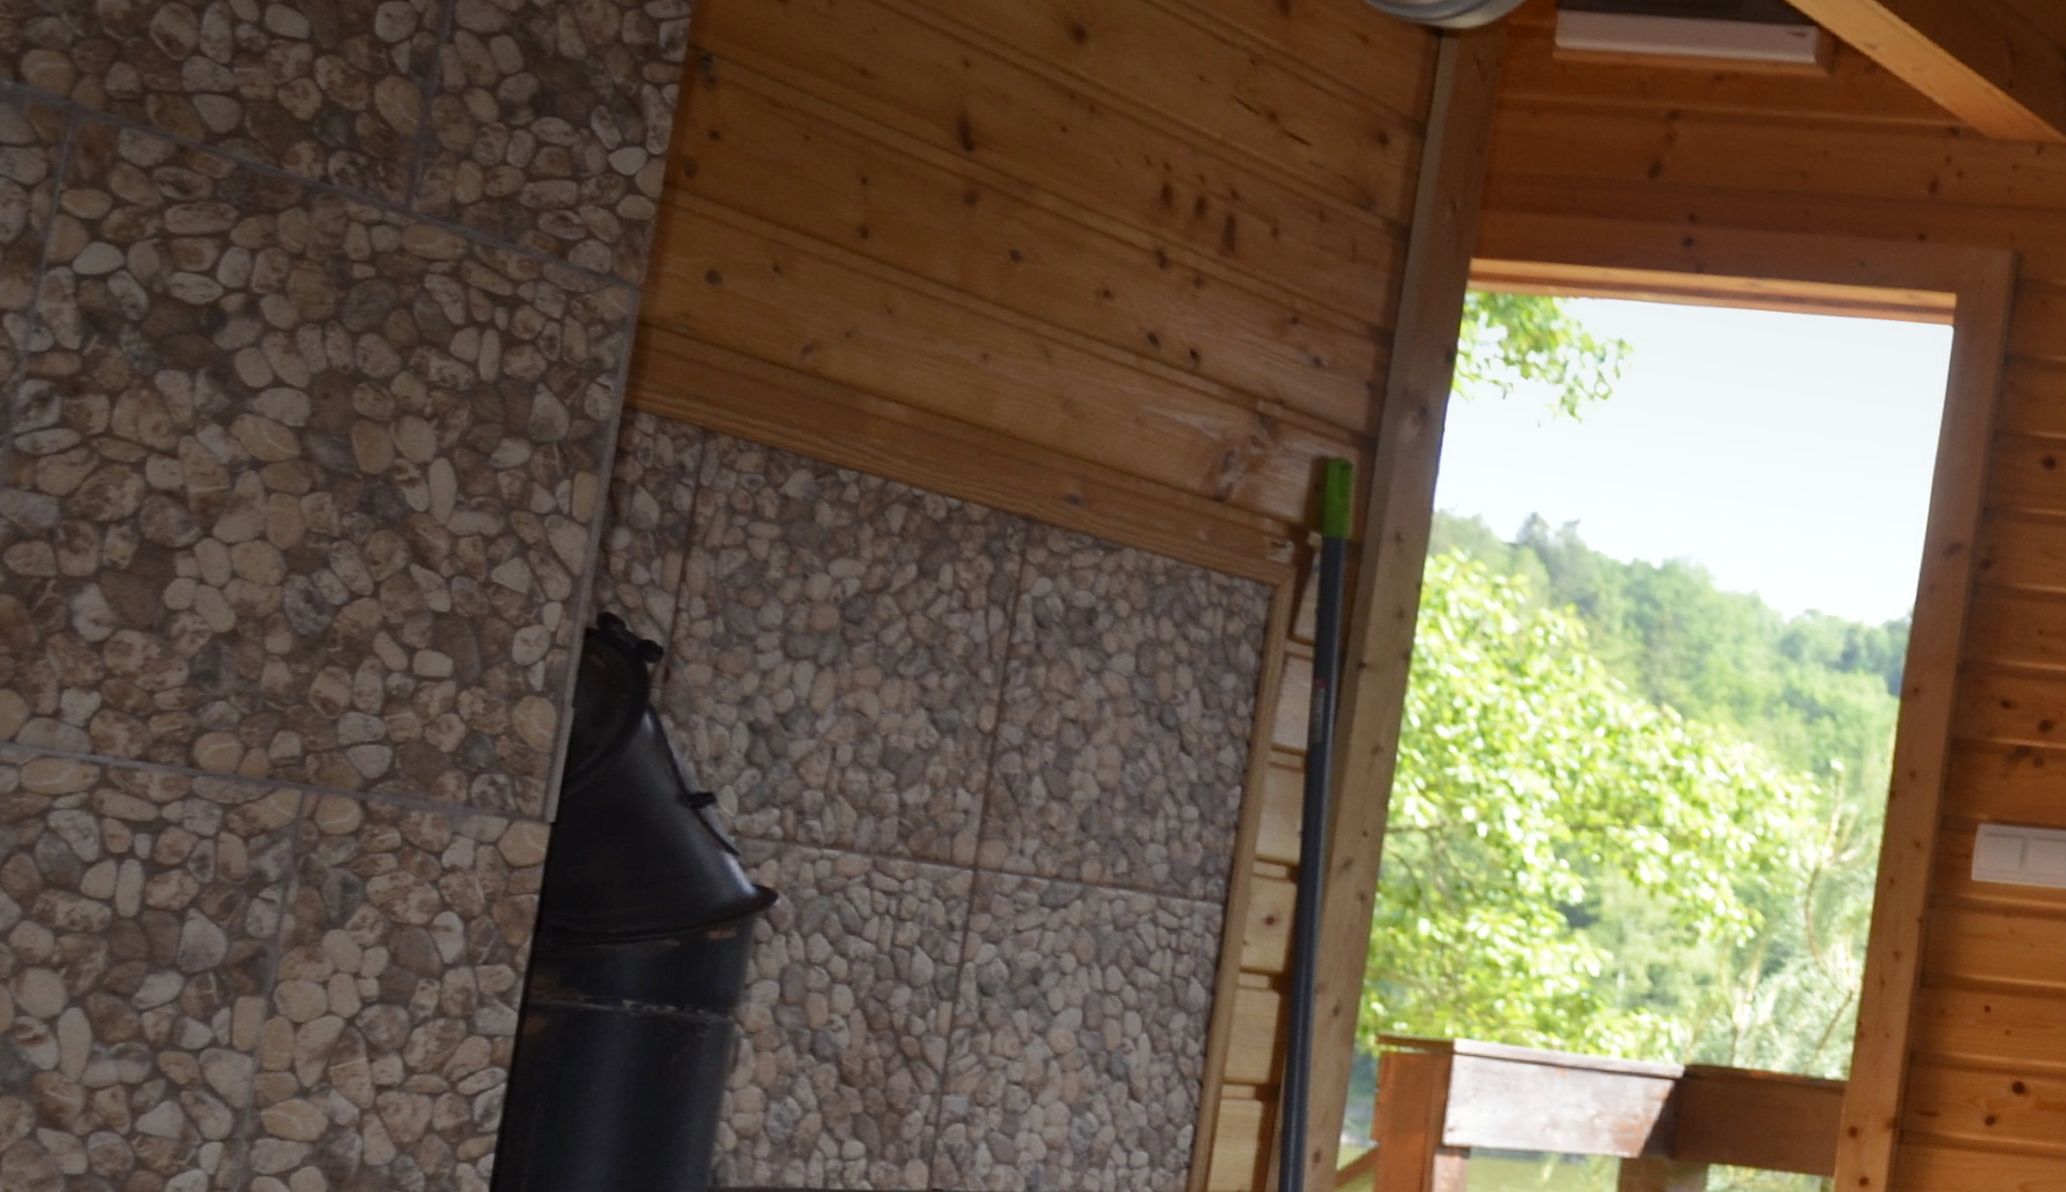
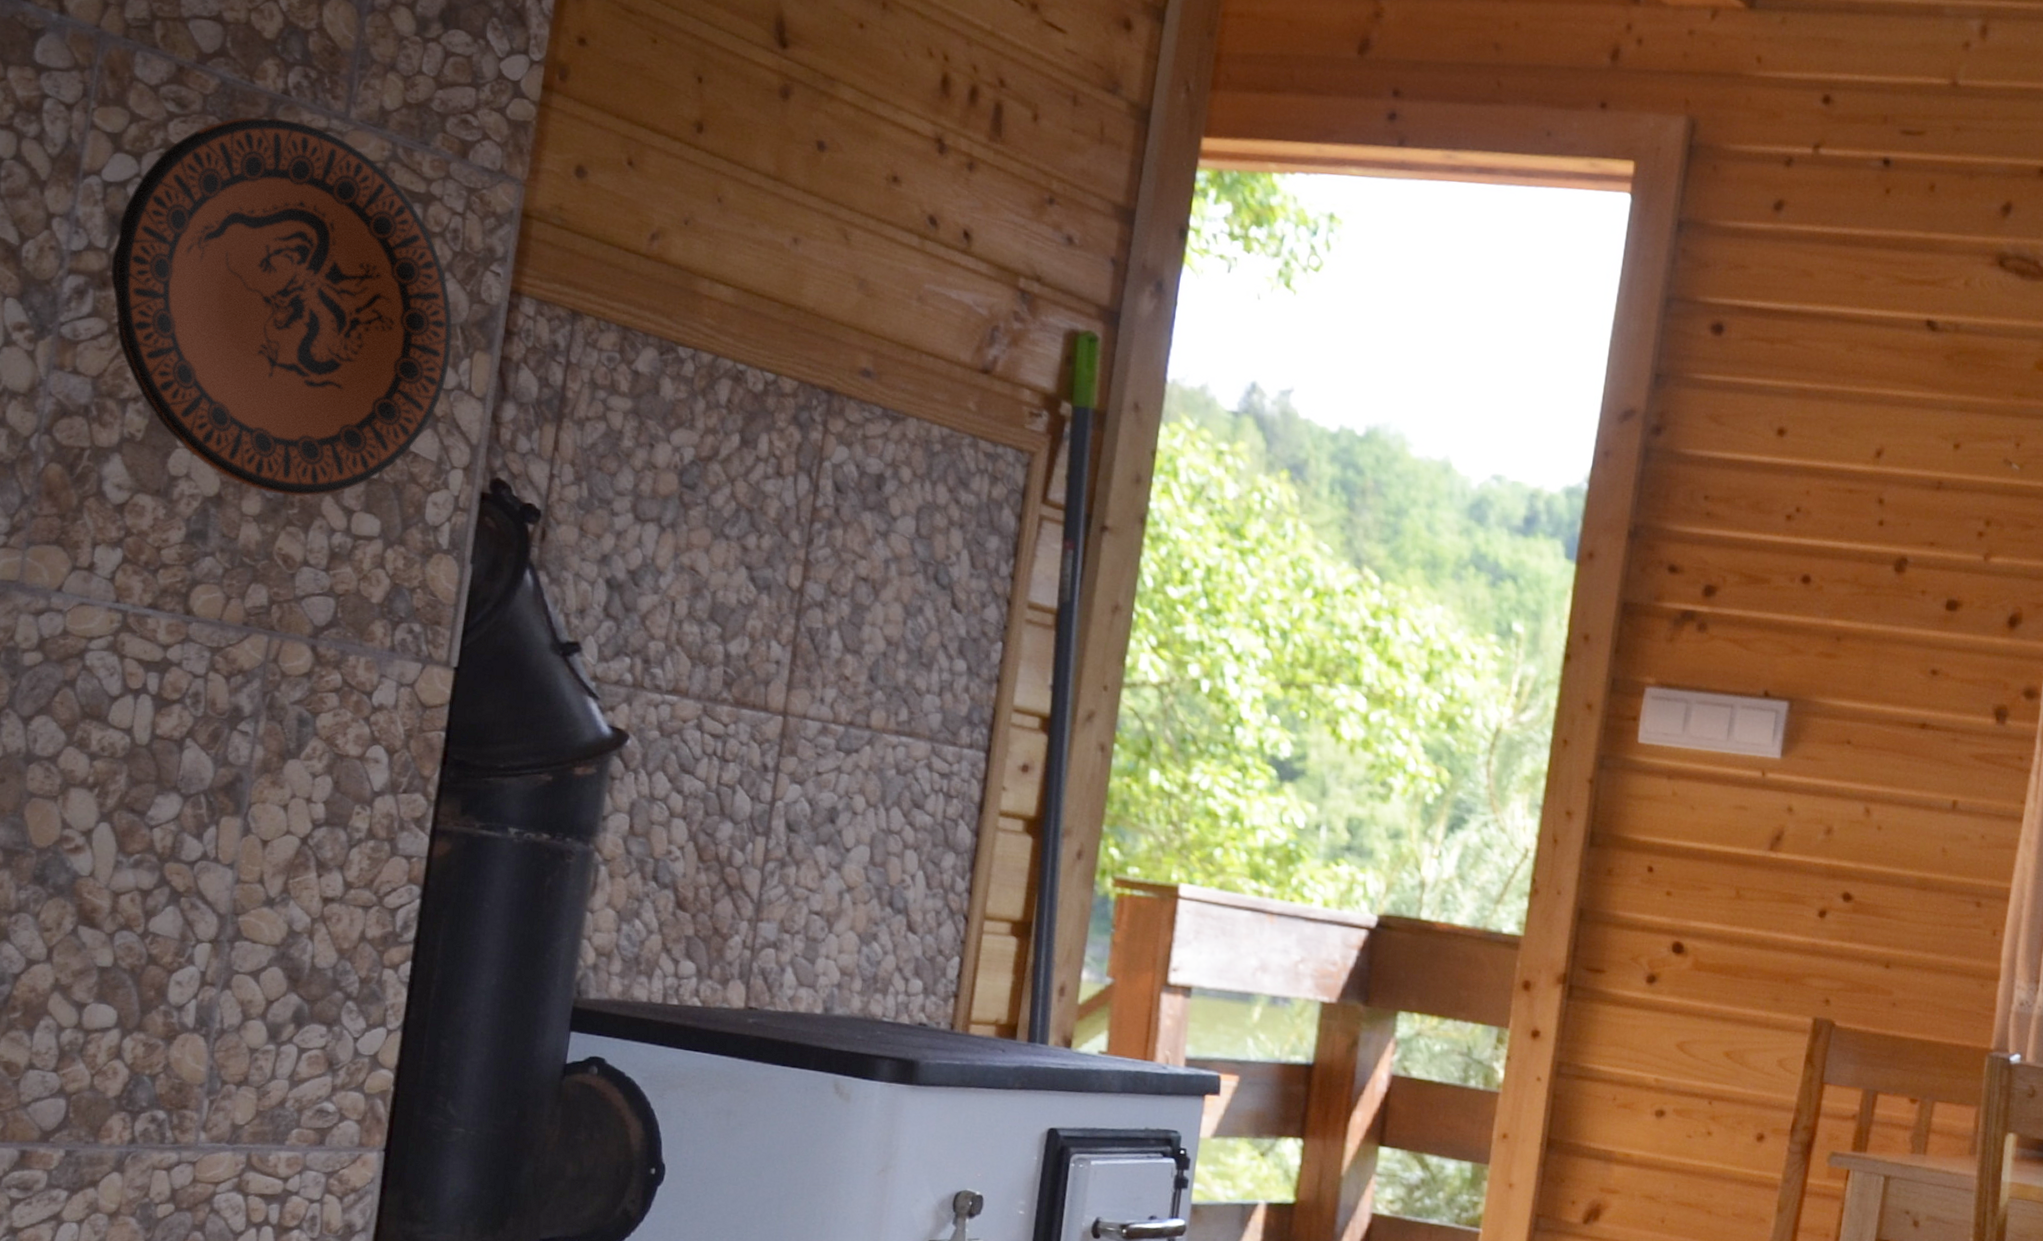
decorative plate: none [84,205,547,633] -> present [110,117,453,497]

